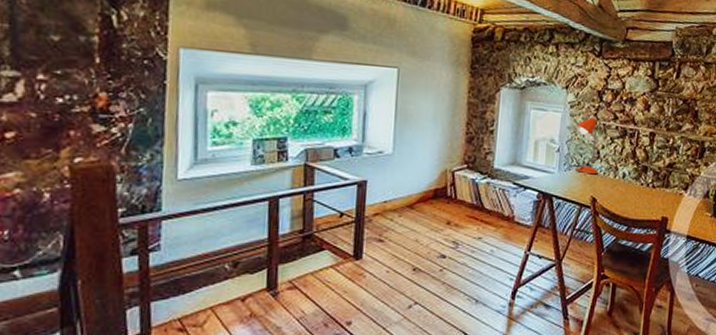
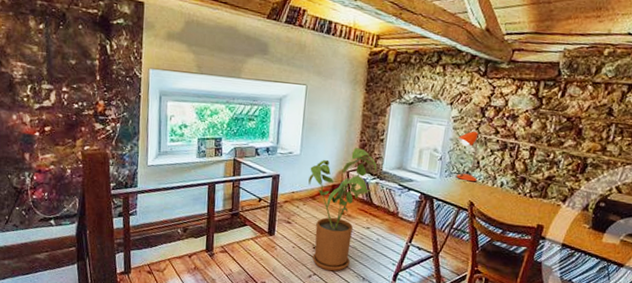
house plant: none [404,142,488,297] -> present [308,148,378,272]

